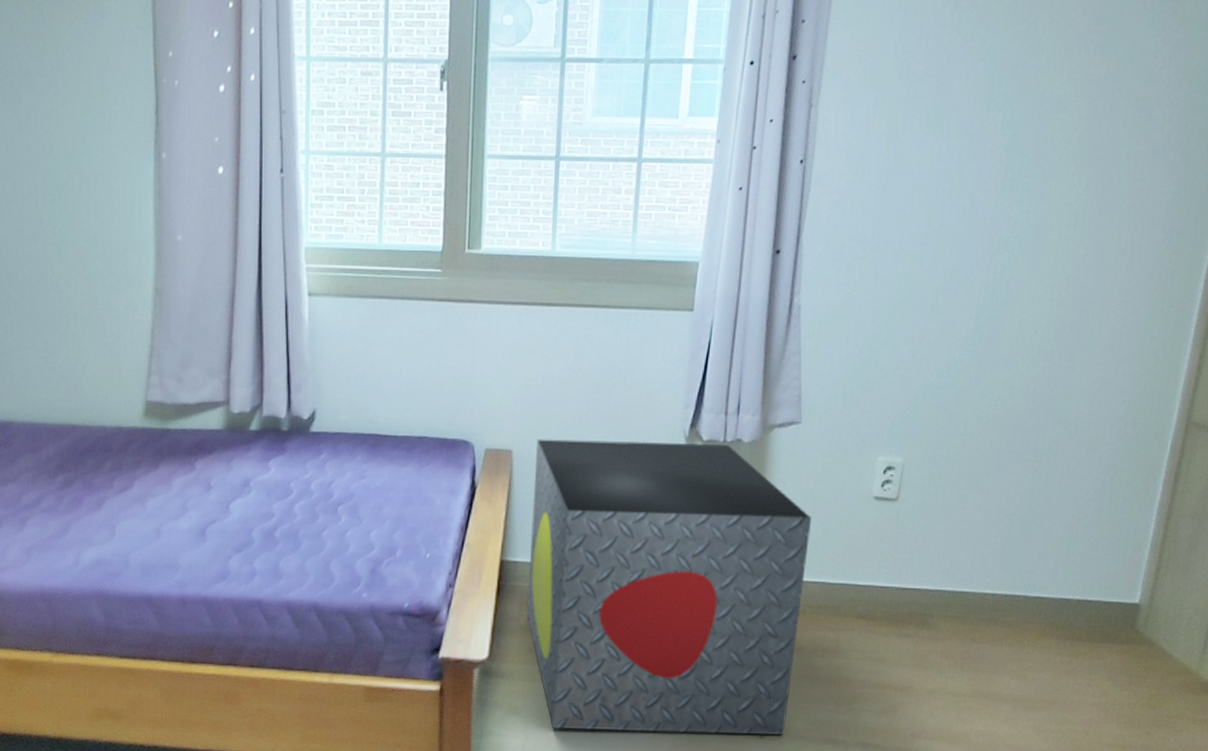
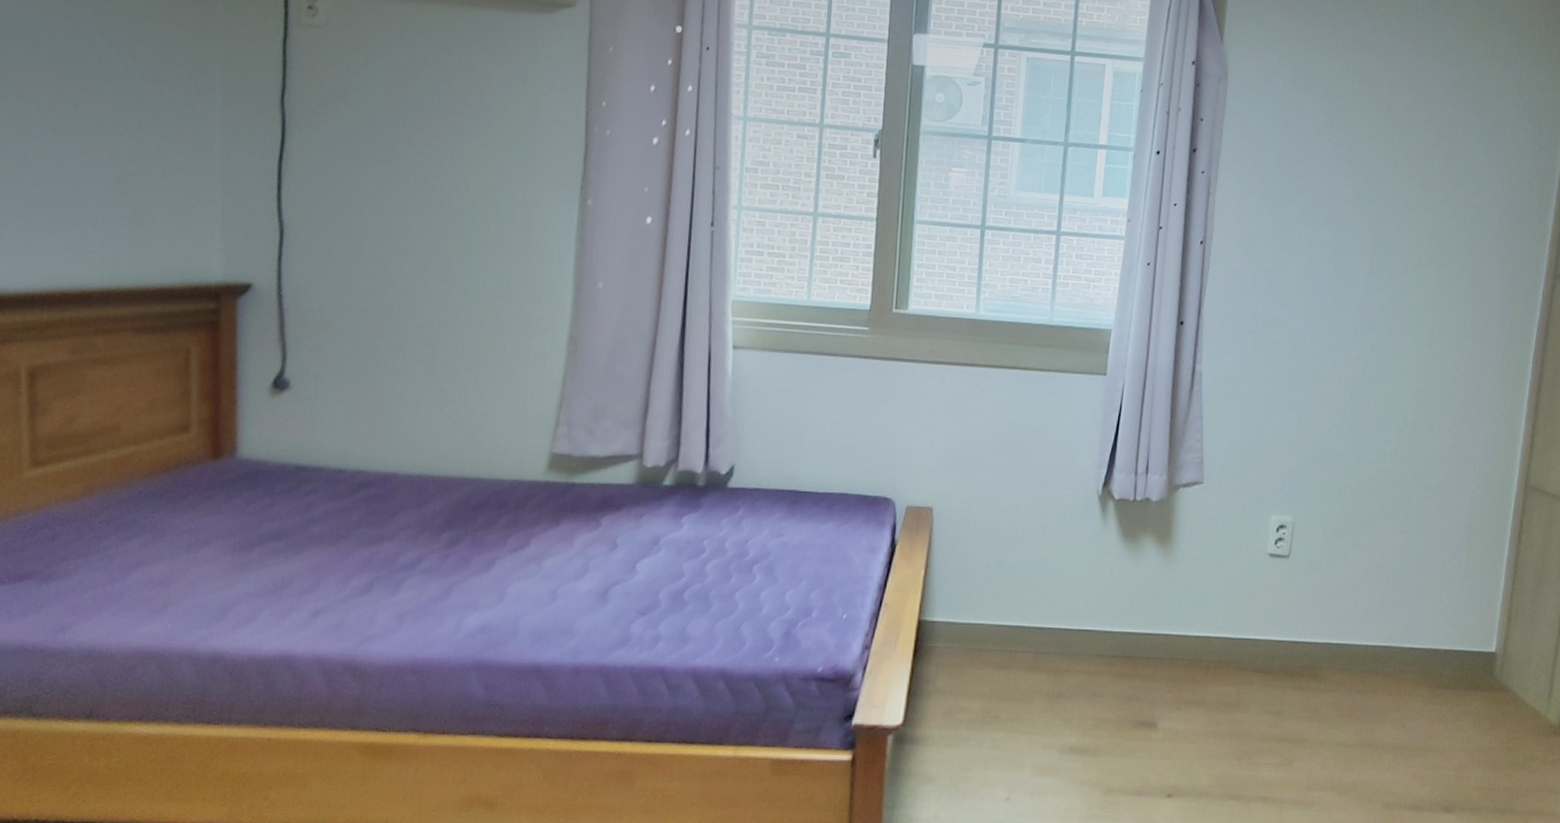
storage bin: present [526,439,812,735] -> none [943,496,1214,796]

